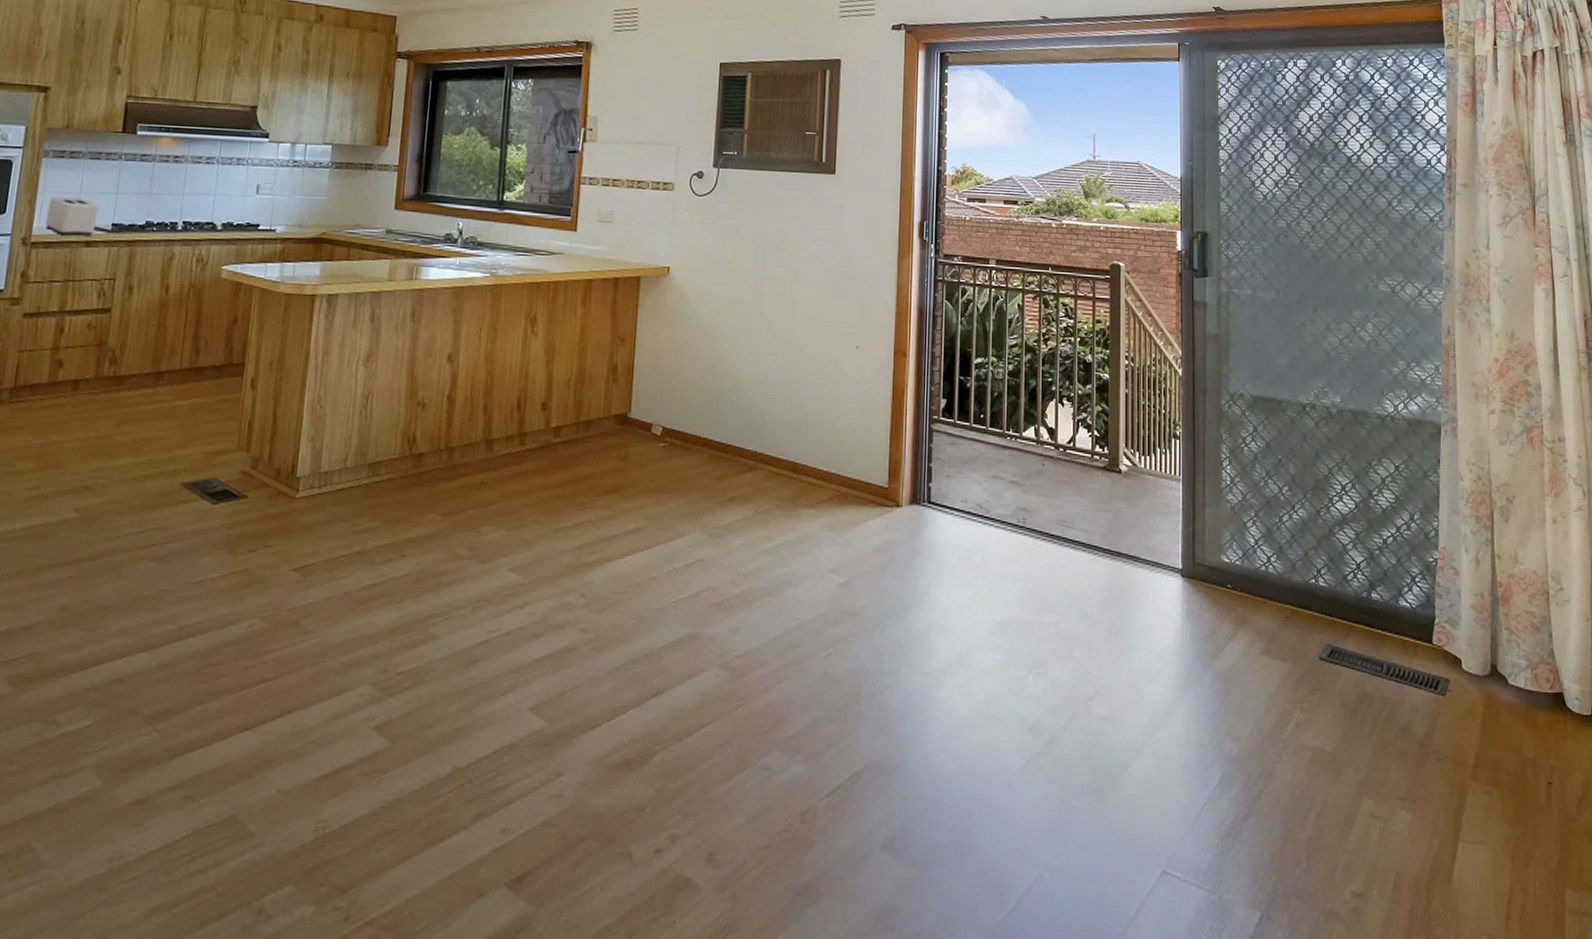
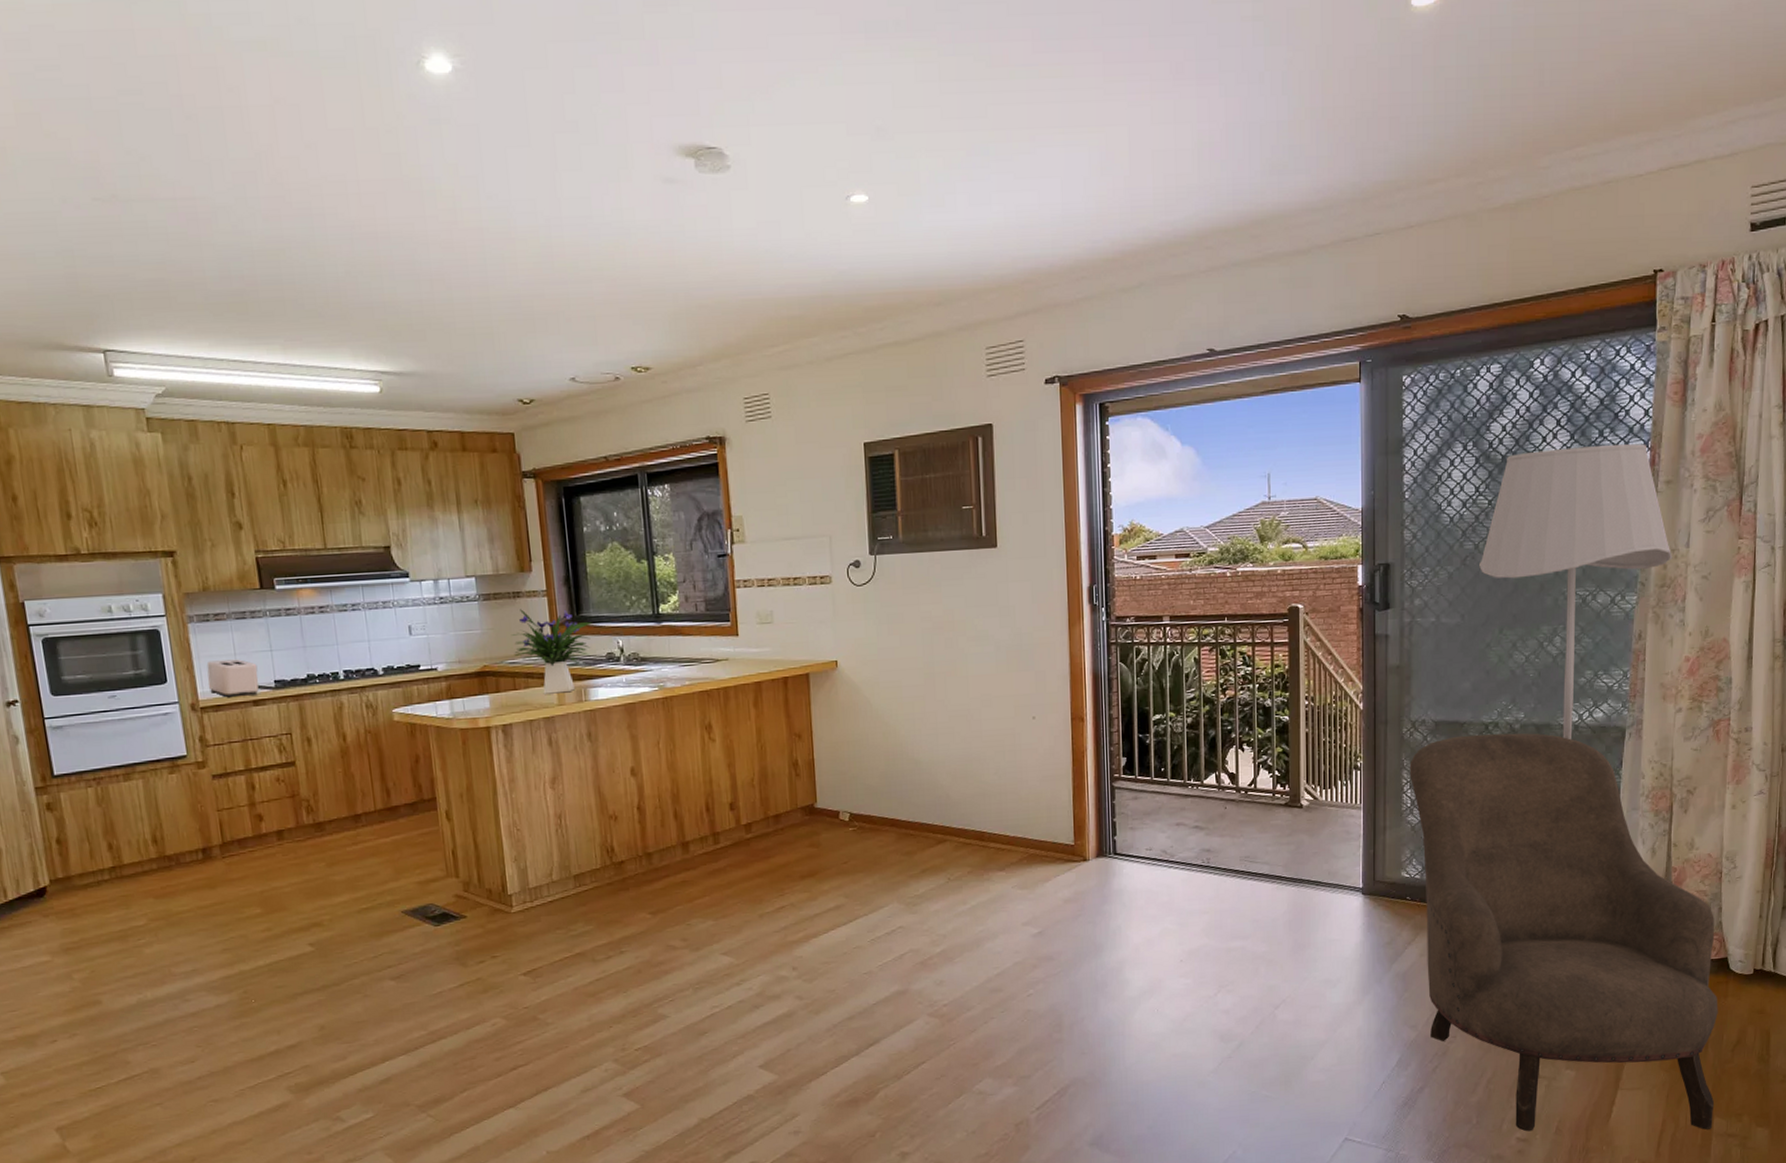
flower arrangement: none [354,181,436,269] -> present [511,609,592,694]
armchair: none [1228,414,1565,903] -> present [1409,733,1718,1132]
floor lamp: none [1292,142,1475,430] -> present [1479,444,1673,740]

